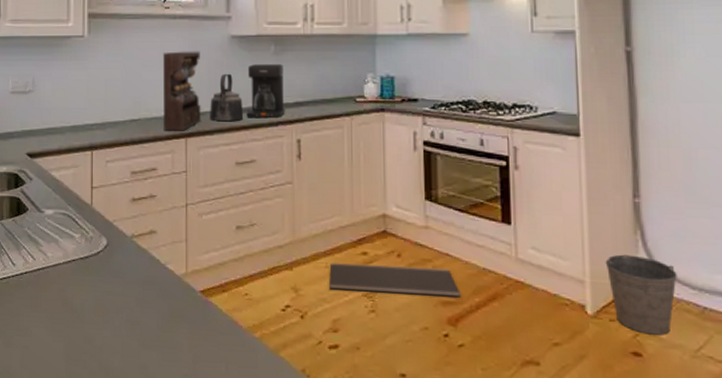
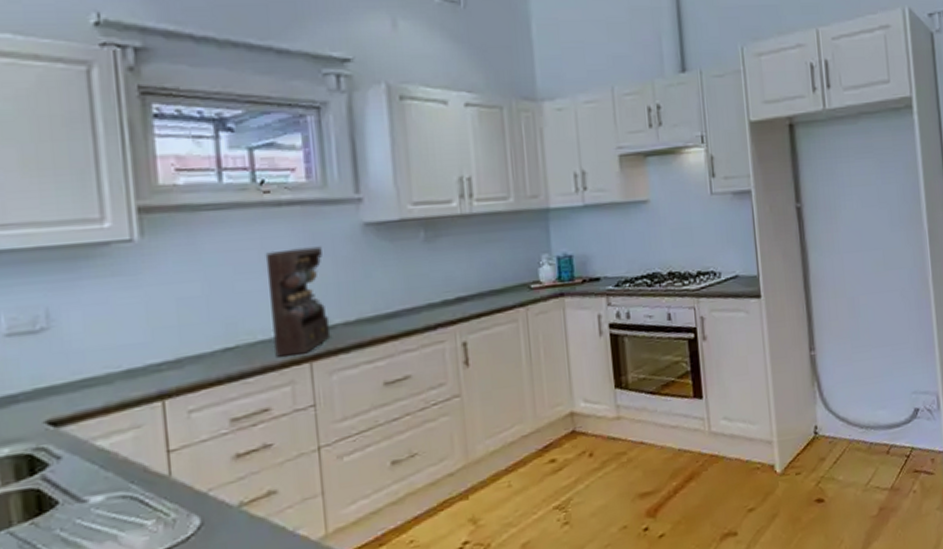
kettle: present [210,73,244,122] -> none [341,271,391,336]
coffee maker: present [246,64,285,118] -> none [390,253,445,325]
door mat: present [329,263,461,298] -> none [513,458,658,511]
bucket: present [605,254,677,335] -> none [789,406,849,480]

